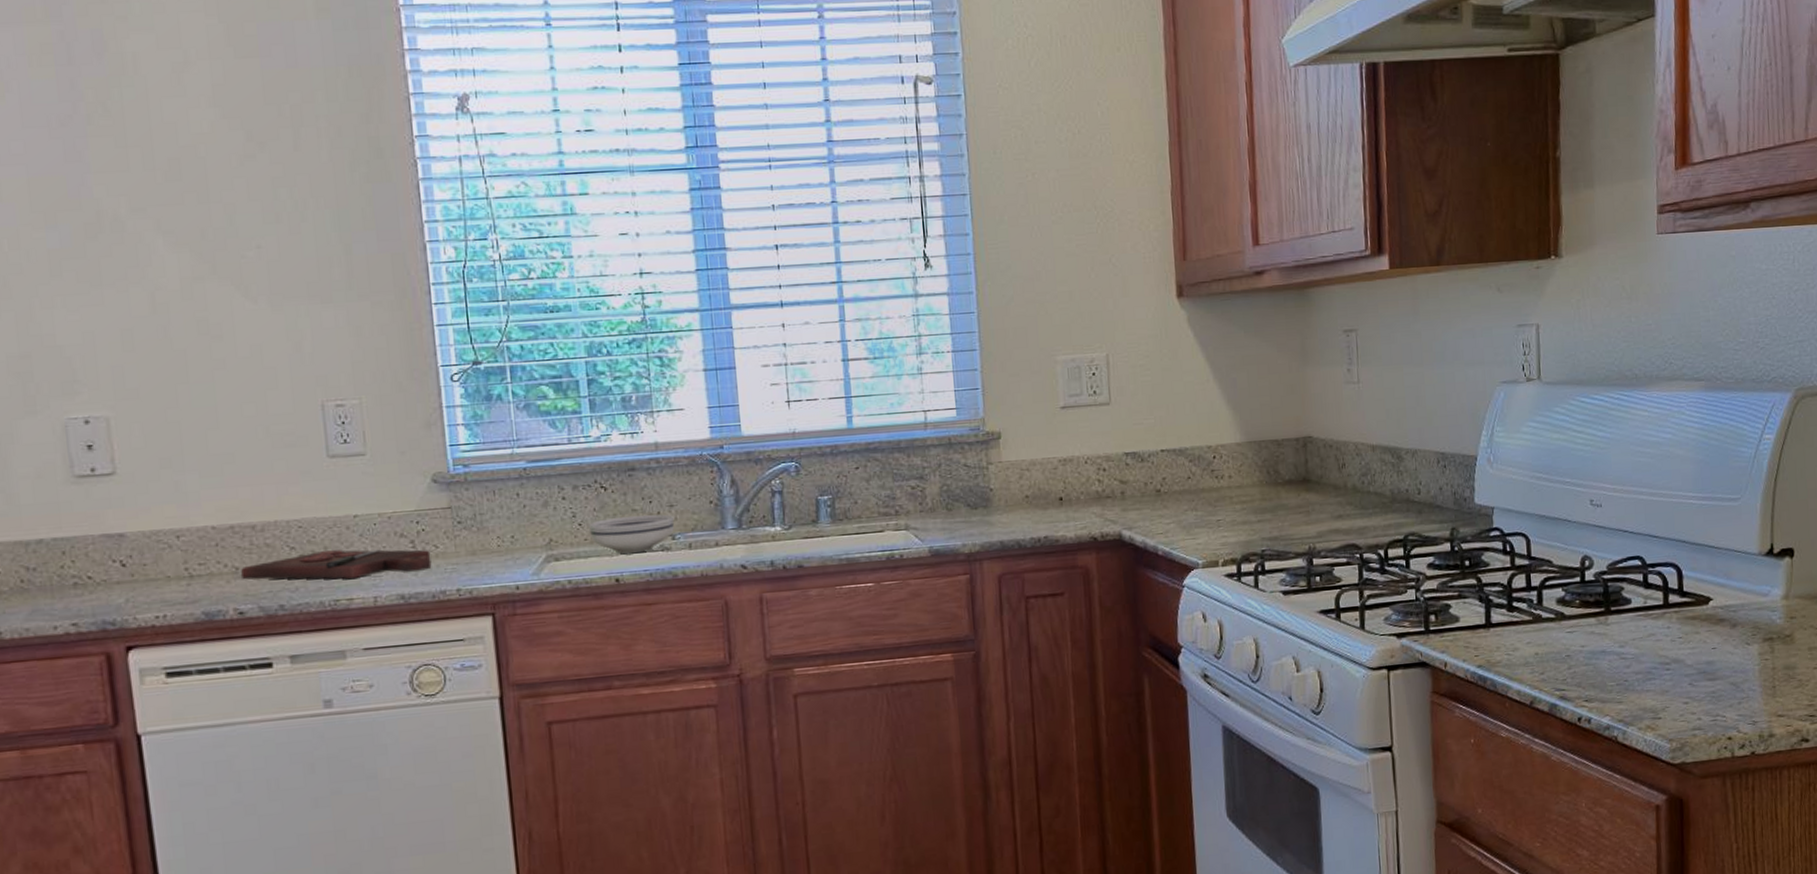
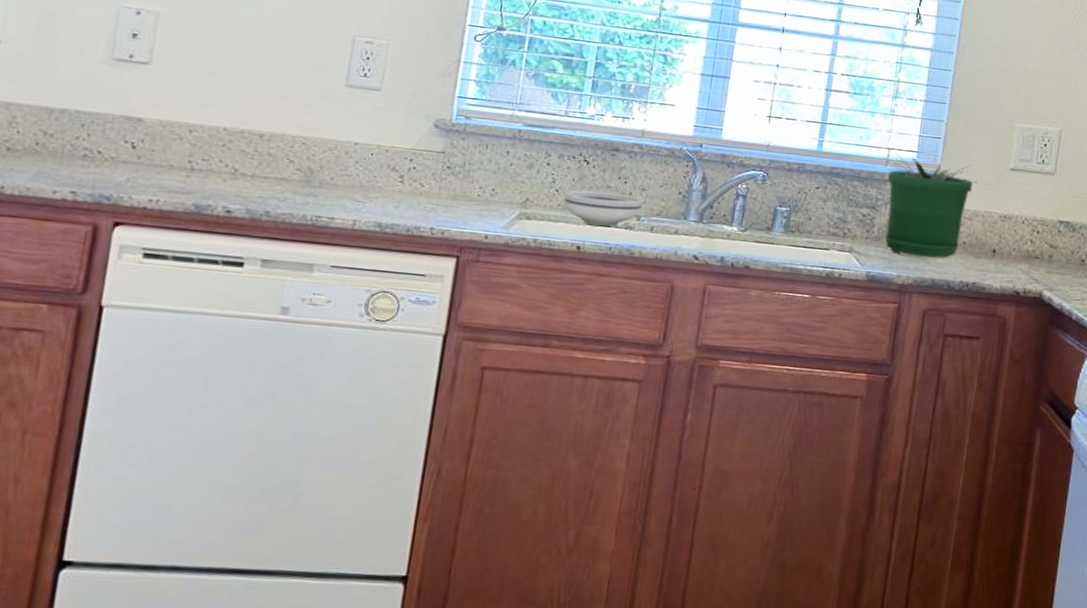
cutting board: present [241,549,432,580] -> none [238,169,416,205]
planter: none [919,412,1041,521] -> present [881,151,989,259]

